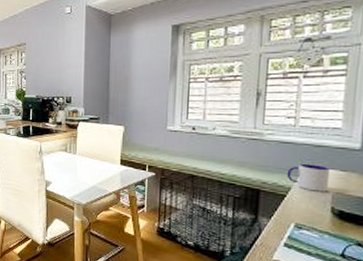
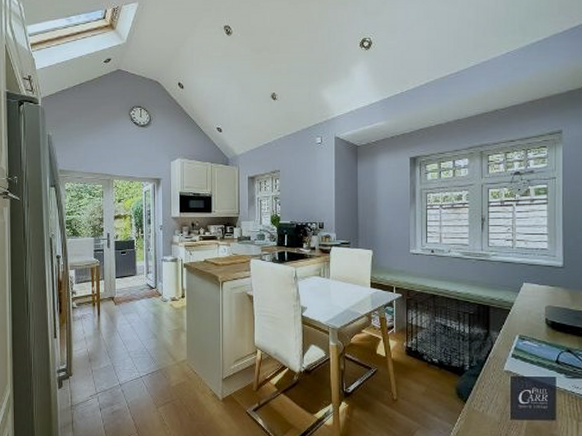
mug: present [286,163,329,192] -> none [509,280,541,305]

